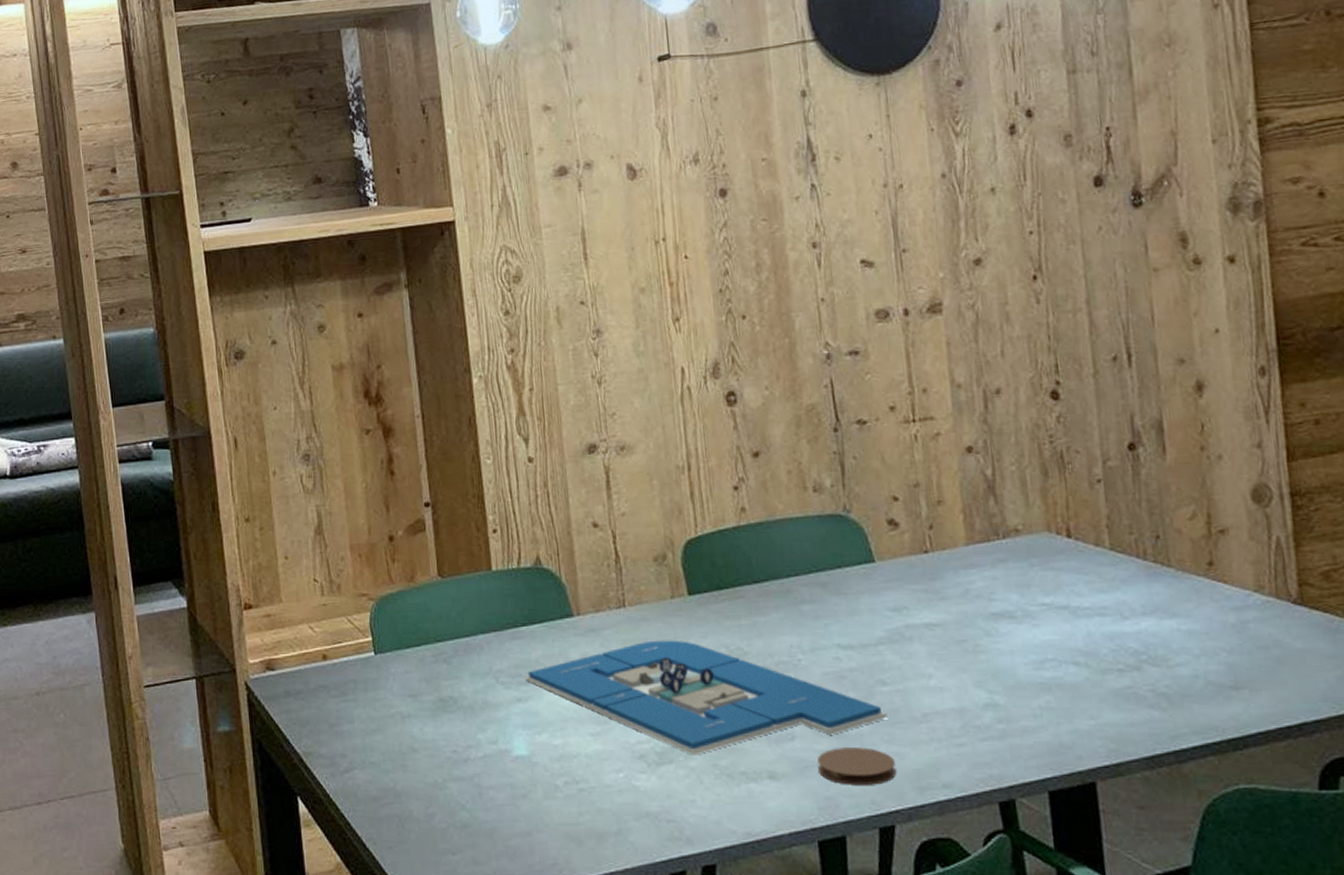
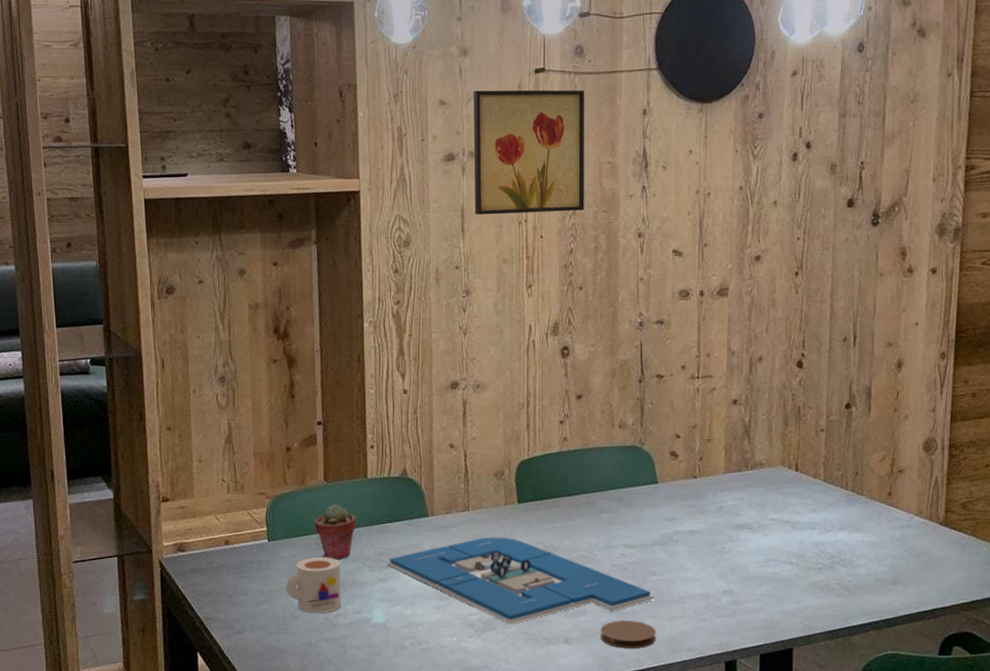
mug: none [400,672,472,745] -> present [286,557,342,614]
potted succulent: none [430,604,482,676] -> present [314,503,356,560]
wall art: none [583,75,738,238] -> present [473,90,584,215]

